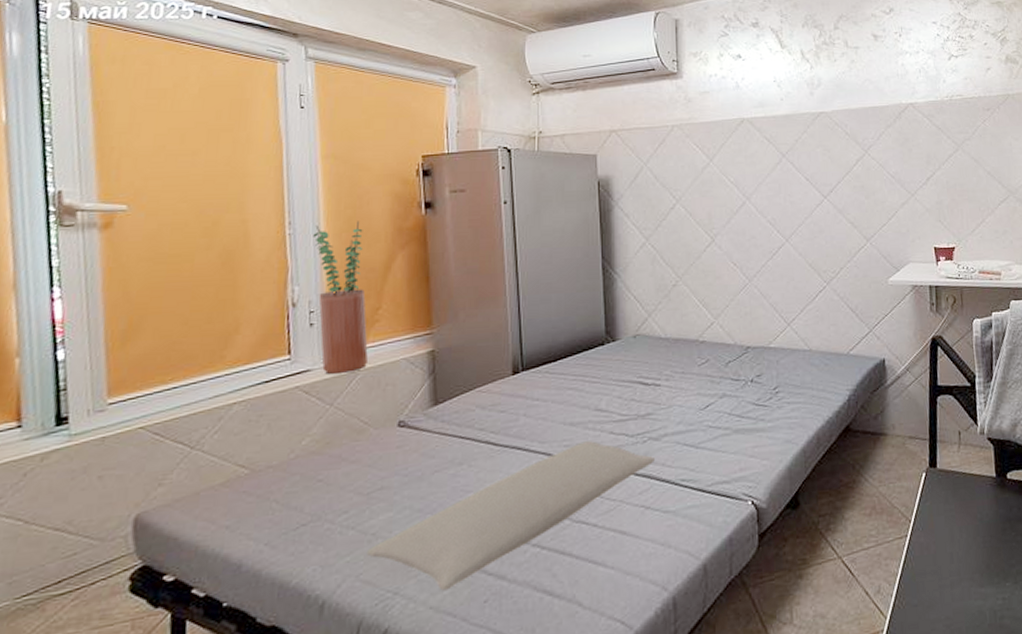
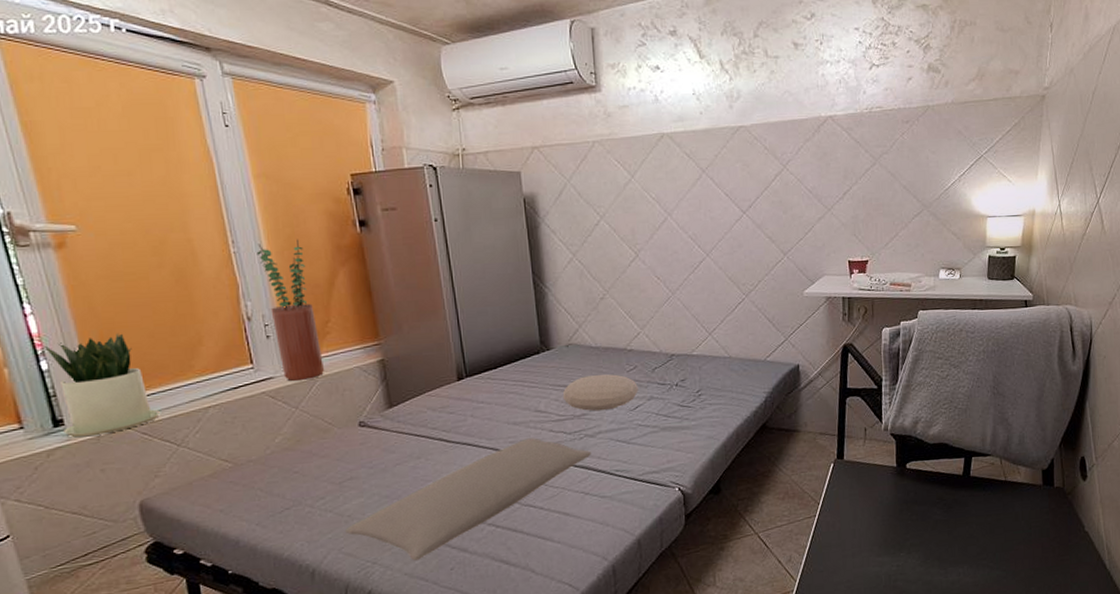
planter: none [65,320,178,437] -> present [44,333,160,437]
cushion: none [626,368,710,411] -> present [562,373,638,412]

